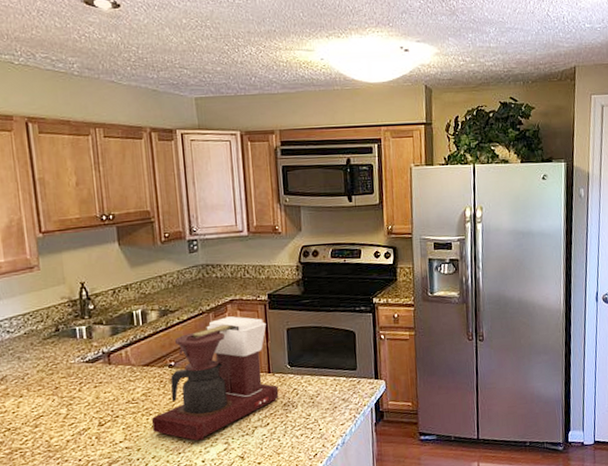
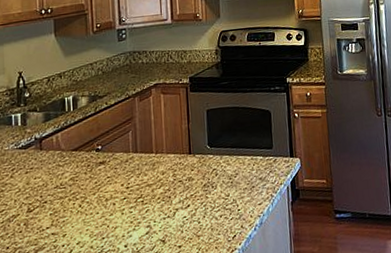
coffee maker: present [151,316,279,441] -> none [77,99,199,225]

